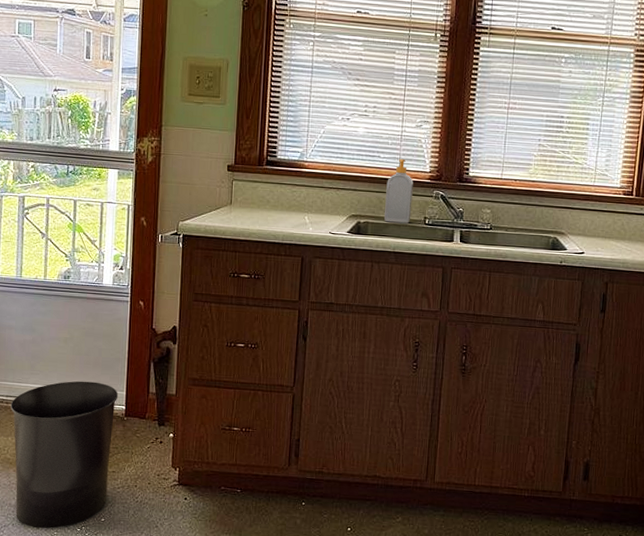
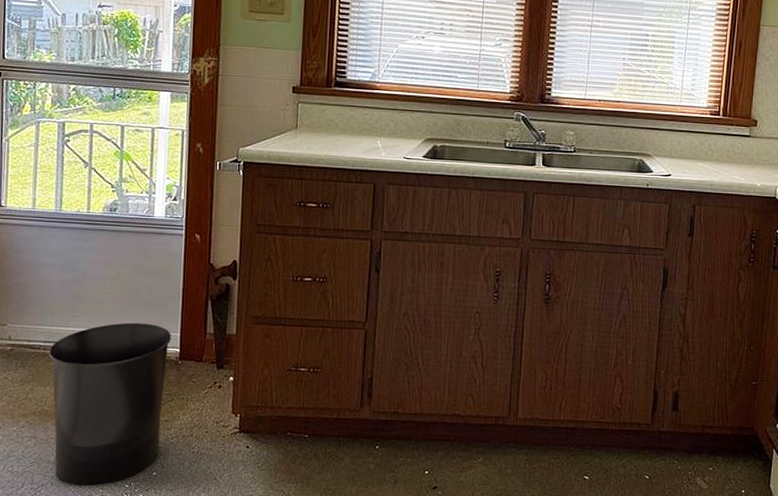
soap bottle: present [383,158,413,223] -> none [461,78,493,147]

